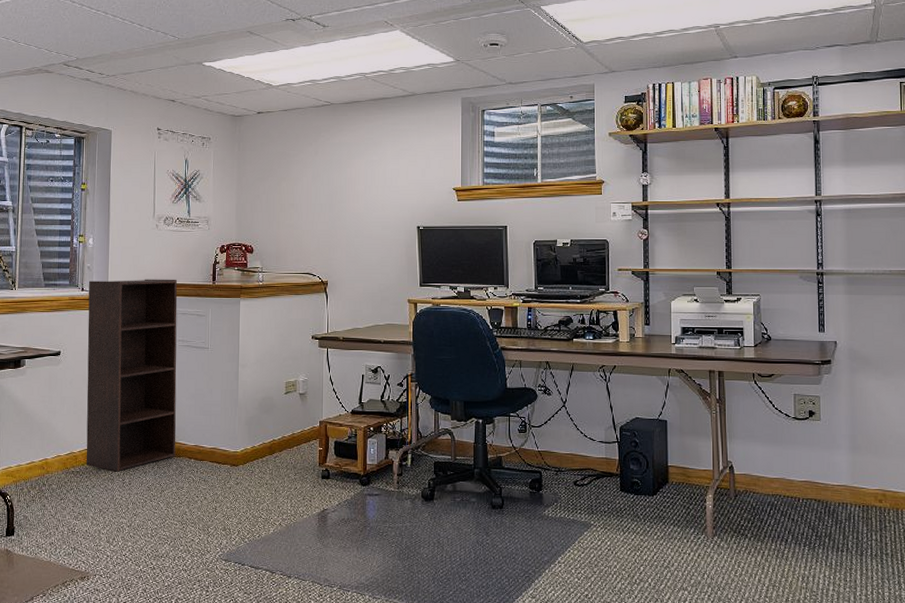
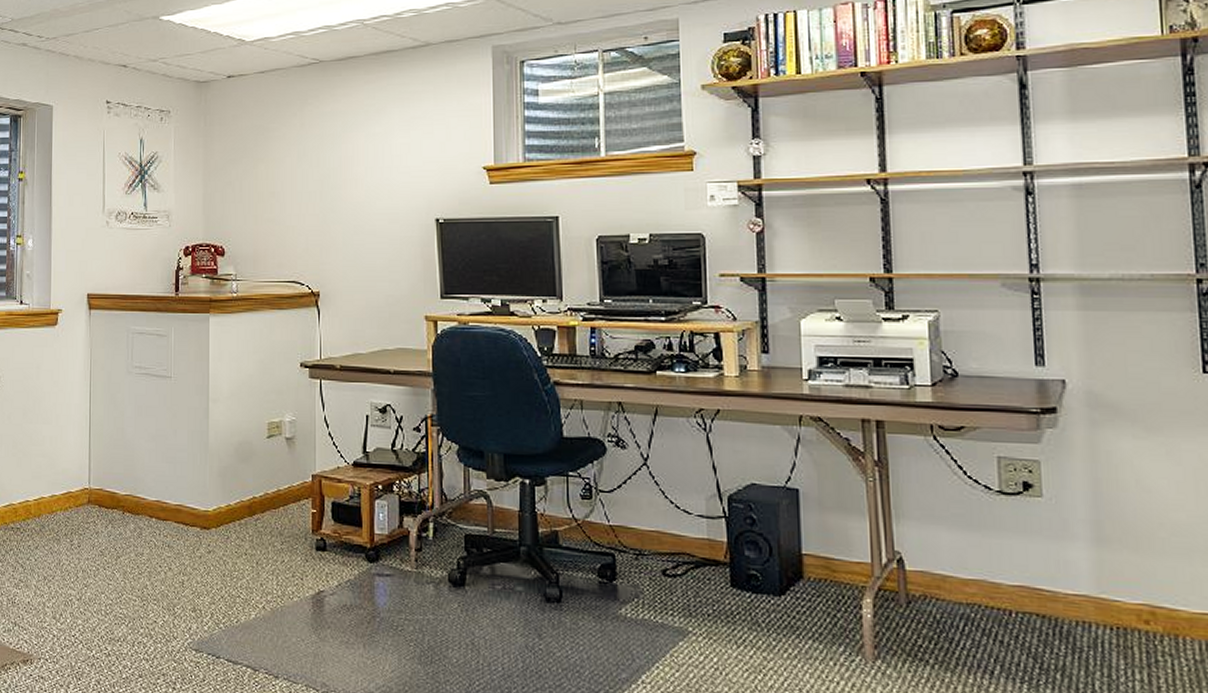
shelf: present [86,279,178,472] -> none [27,289,134,531]

